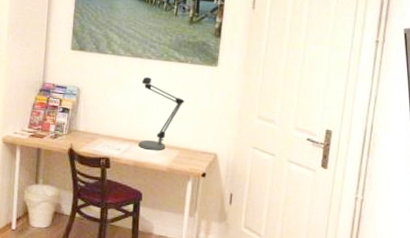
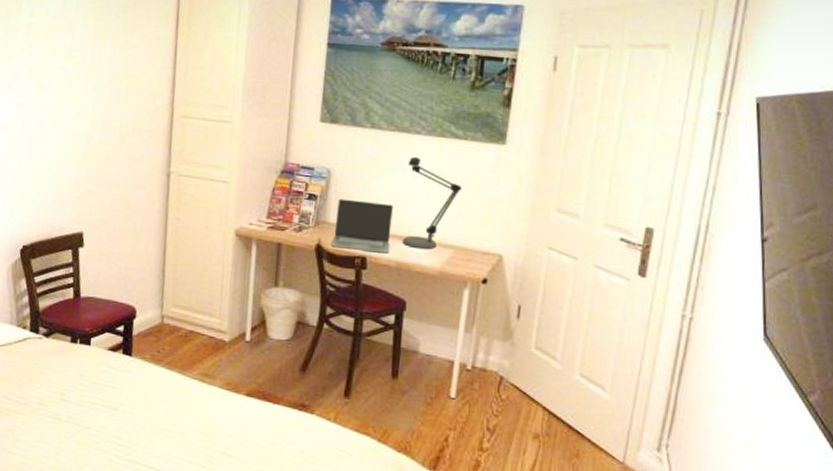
laptop: none [80,111,130,155] -> present [330,198,393,254]

